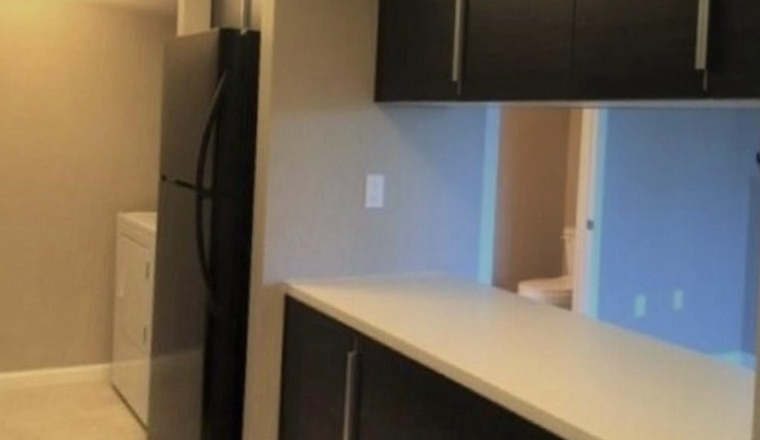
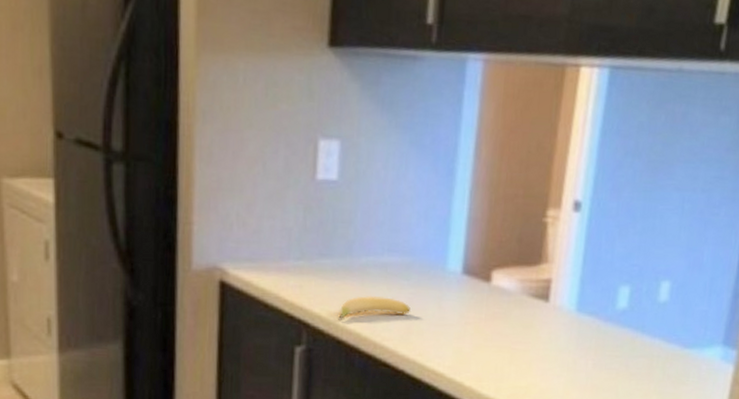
banana: none [385,306,448,329] -> present [338,295,410,321]

